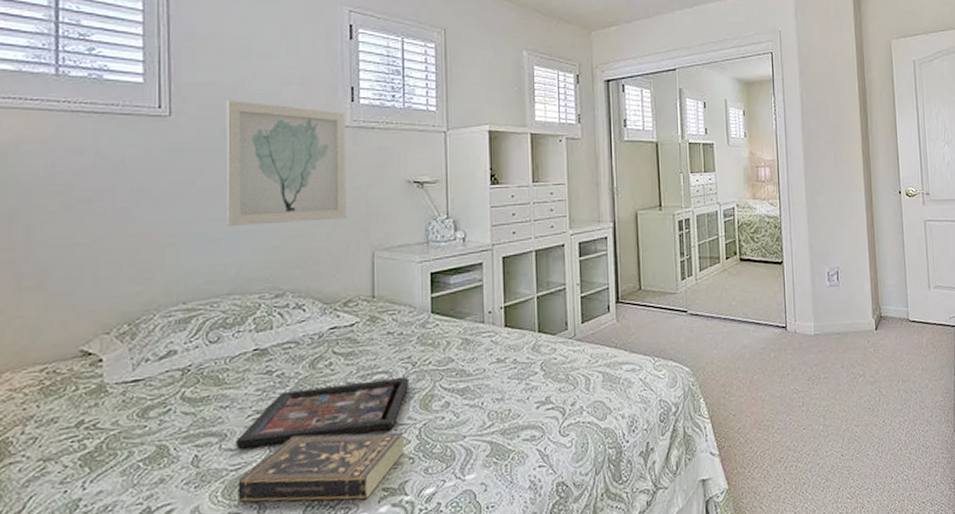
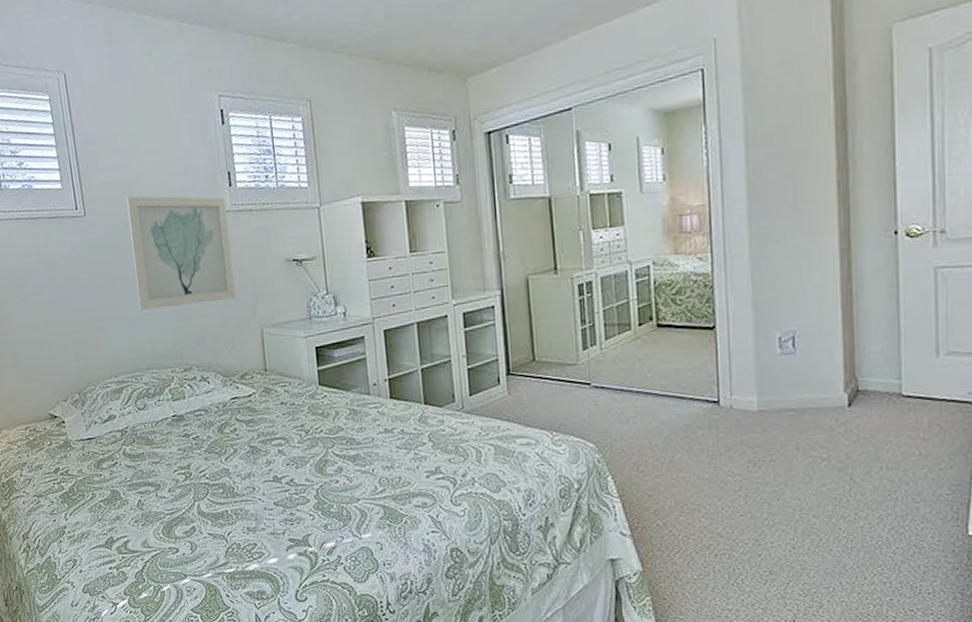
decorative tray: present [236,376,410,448] -> none [168,443,305,496]
book: present [237,432,404,503] -> none [173,489,305,547]

